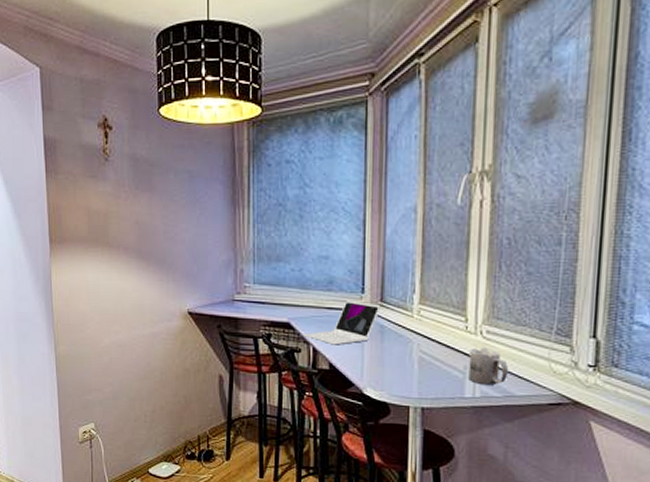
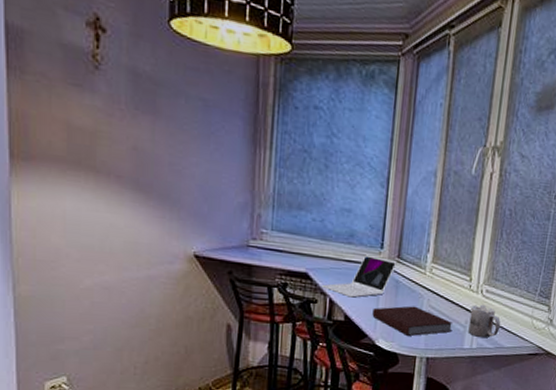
notebook: none [358,351,450,384] -> present [372,306,453,336]

